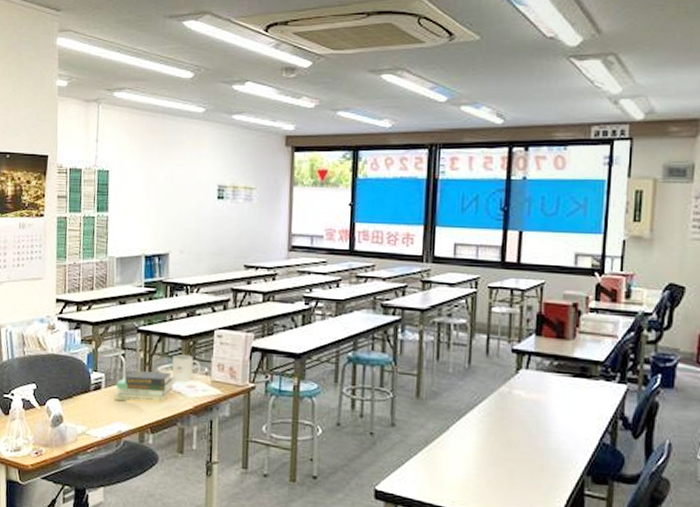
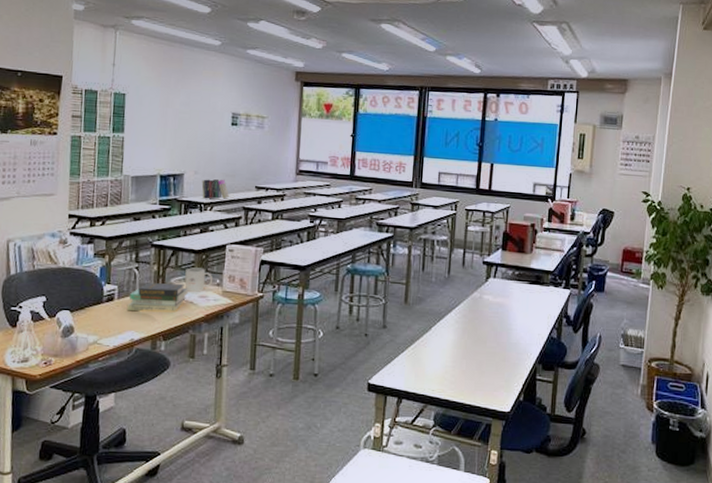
books: none [187,258,216,281] -> present [201,179,229,200]

